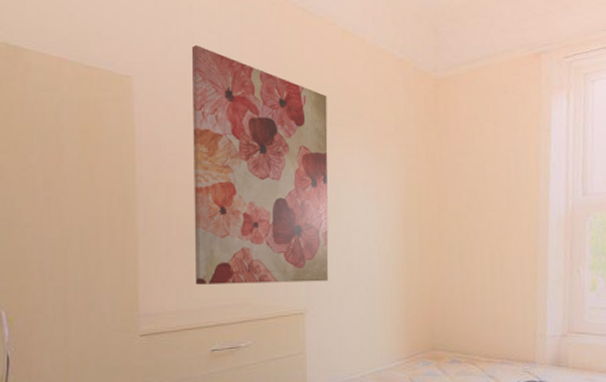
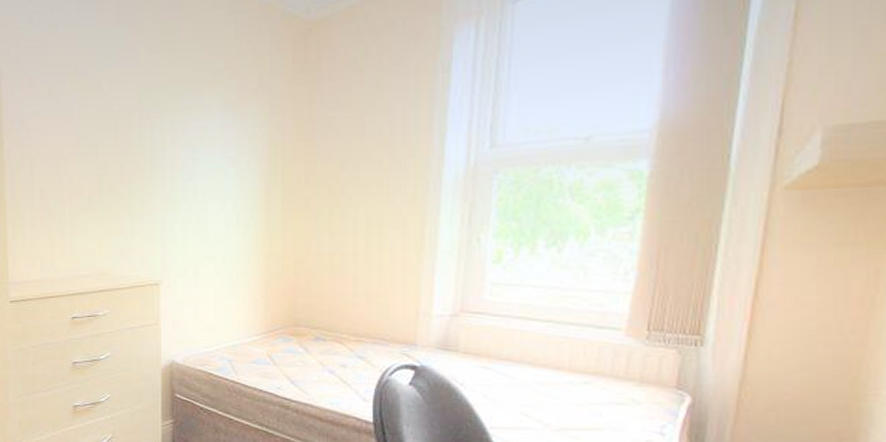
wall art: present [191,44,329,285] -> none [51,14,185,255]

